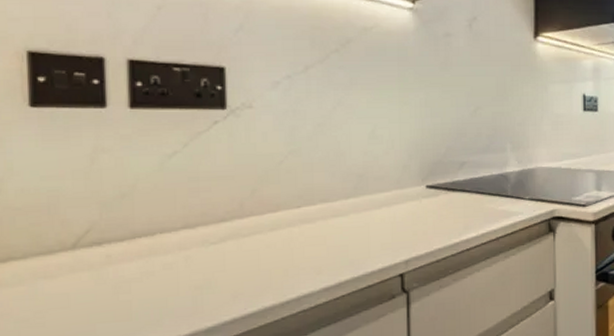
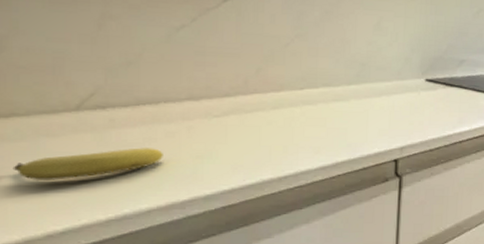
fruit: none [11,282,162,327] -> present [12,148,163,181]

